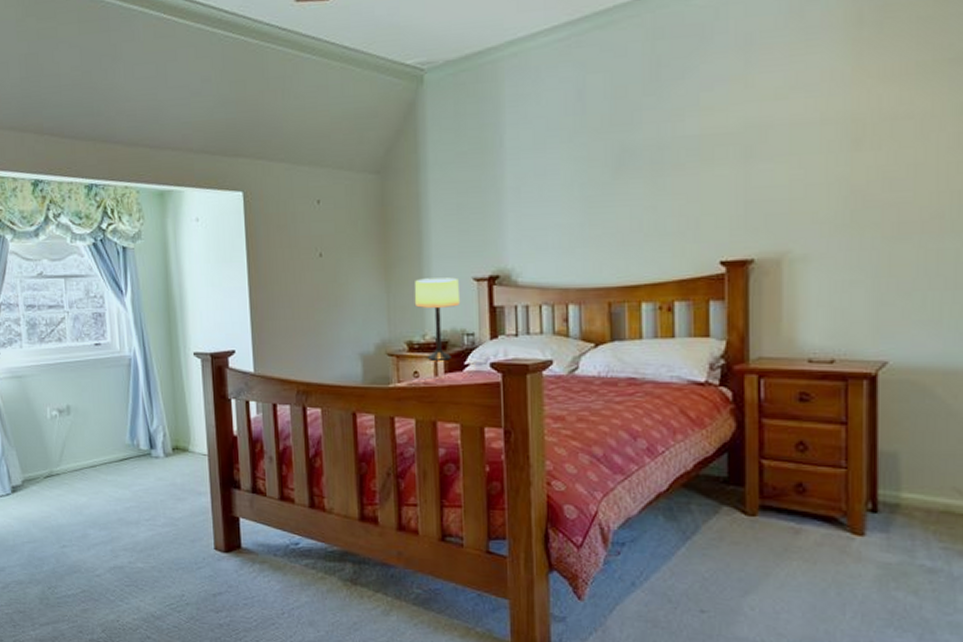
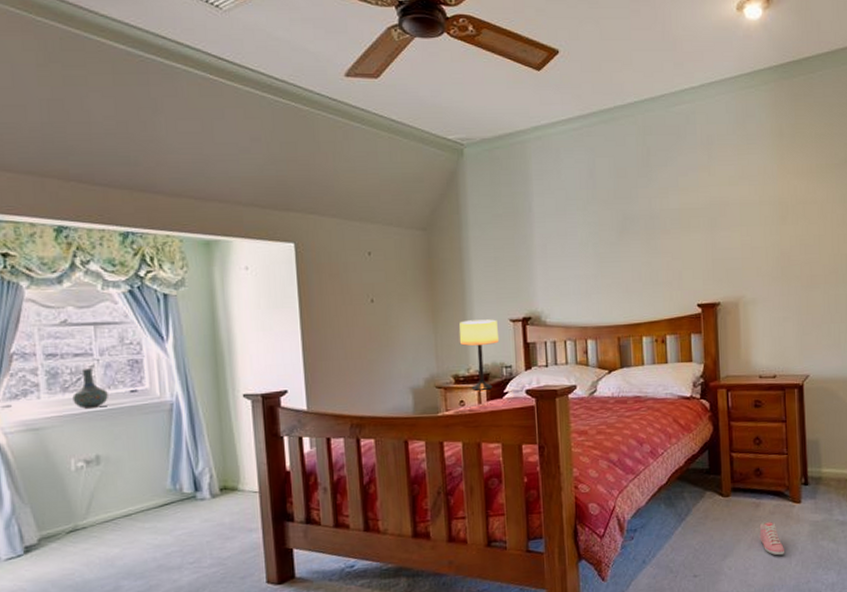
vase: none [47,320,77,361] -> present [72,368,108,410]
sneaker: none [798,554,835,602] -> present [759,521,784,556]

